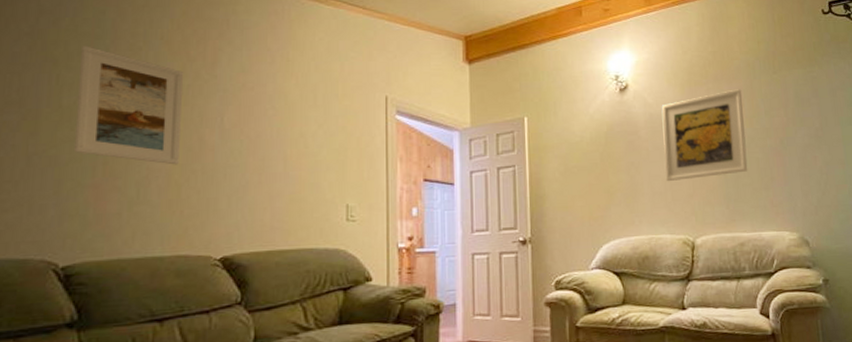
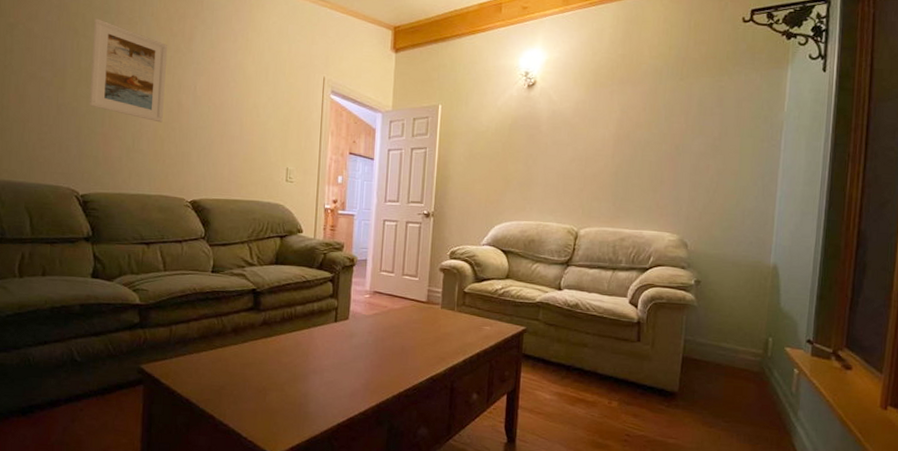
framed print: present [661,89,748,181] -> none [560,93,646,175]

